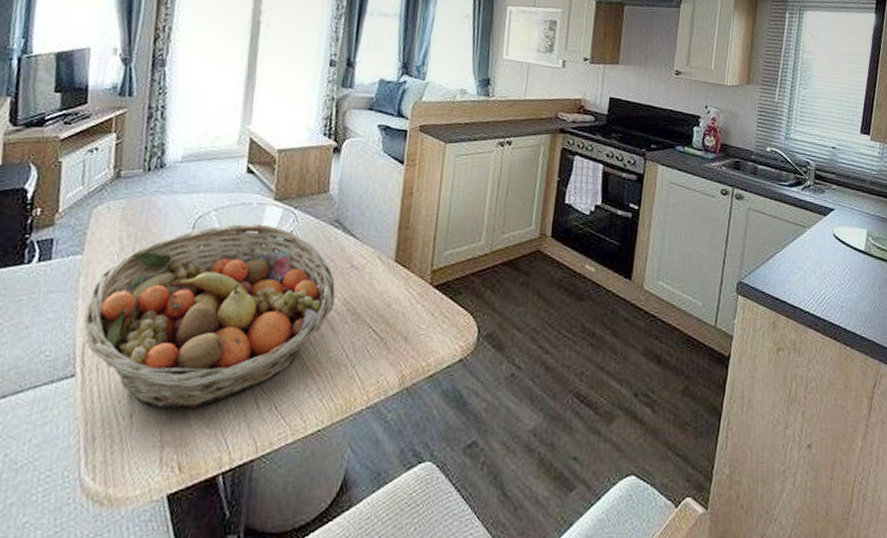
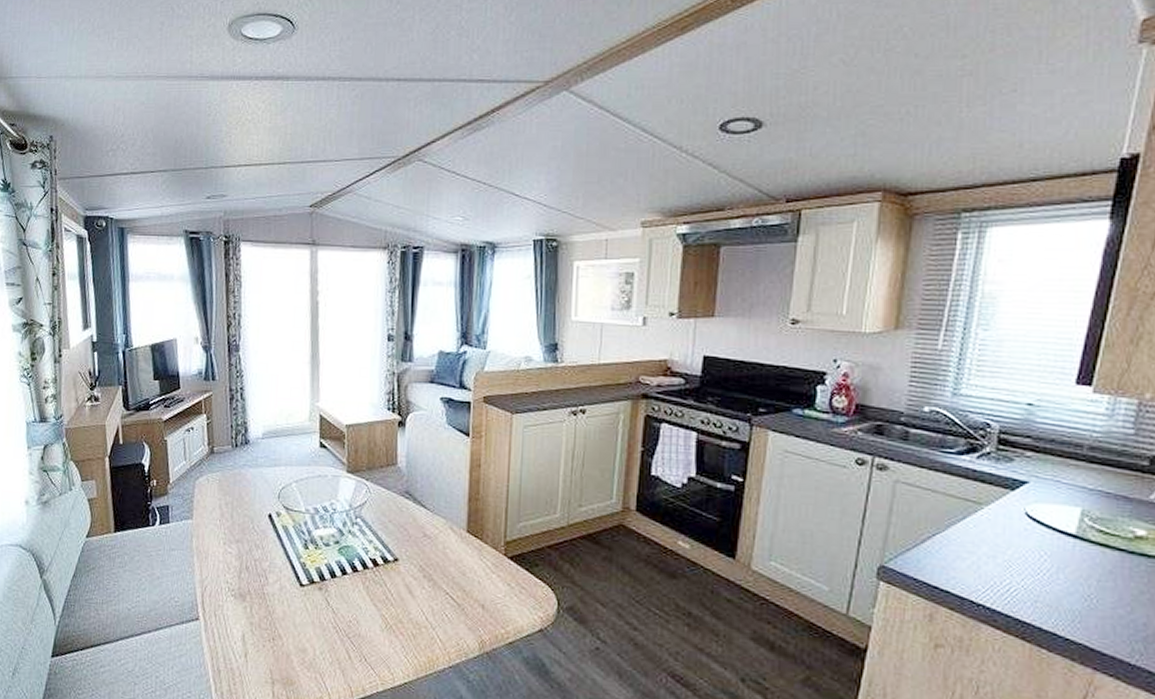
fruit basket: present [83,223,336,409] -> none [200,494,411,654]

